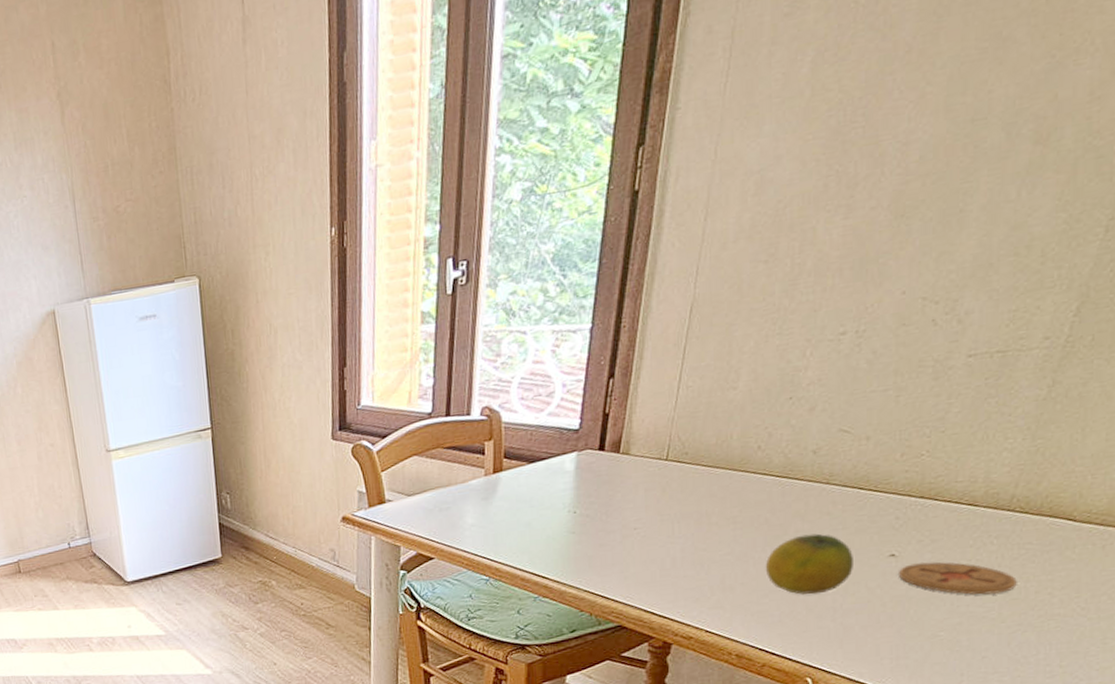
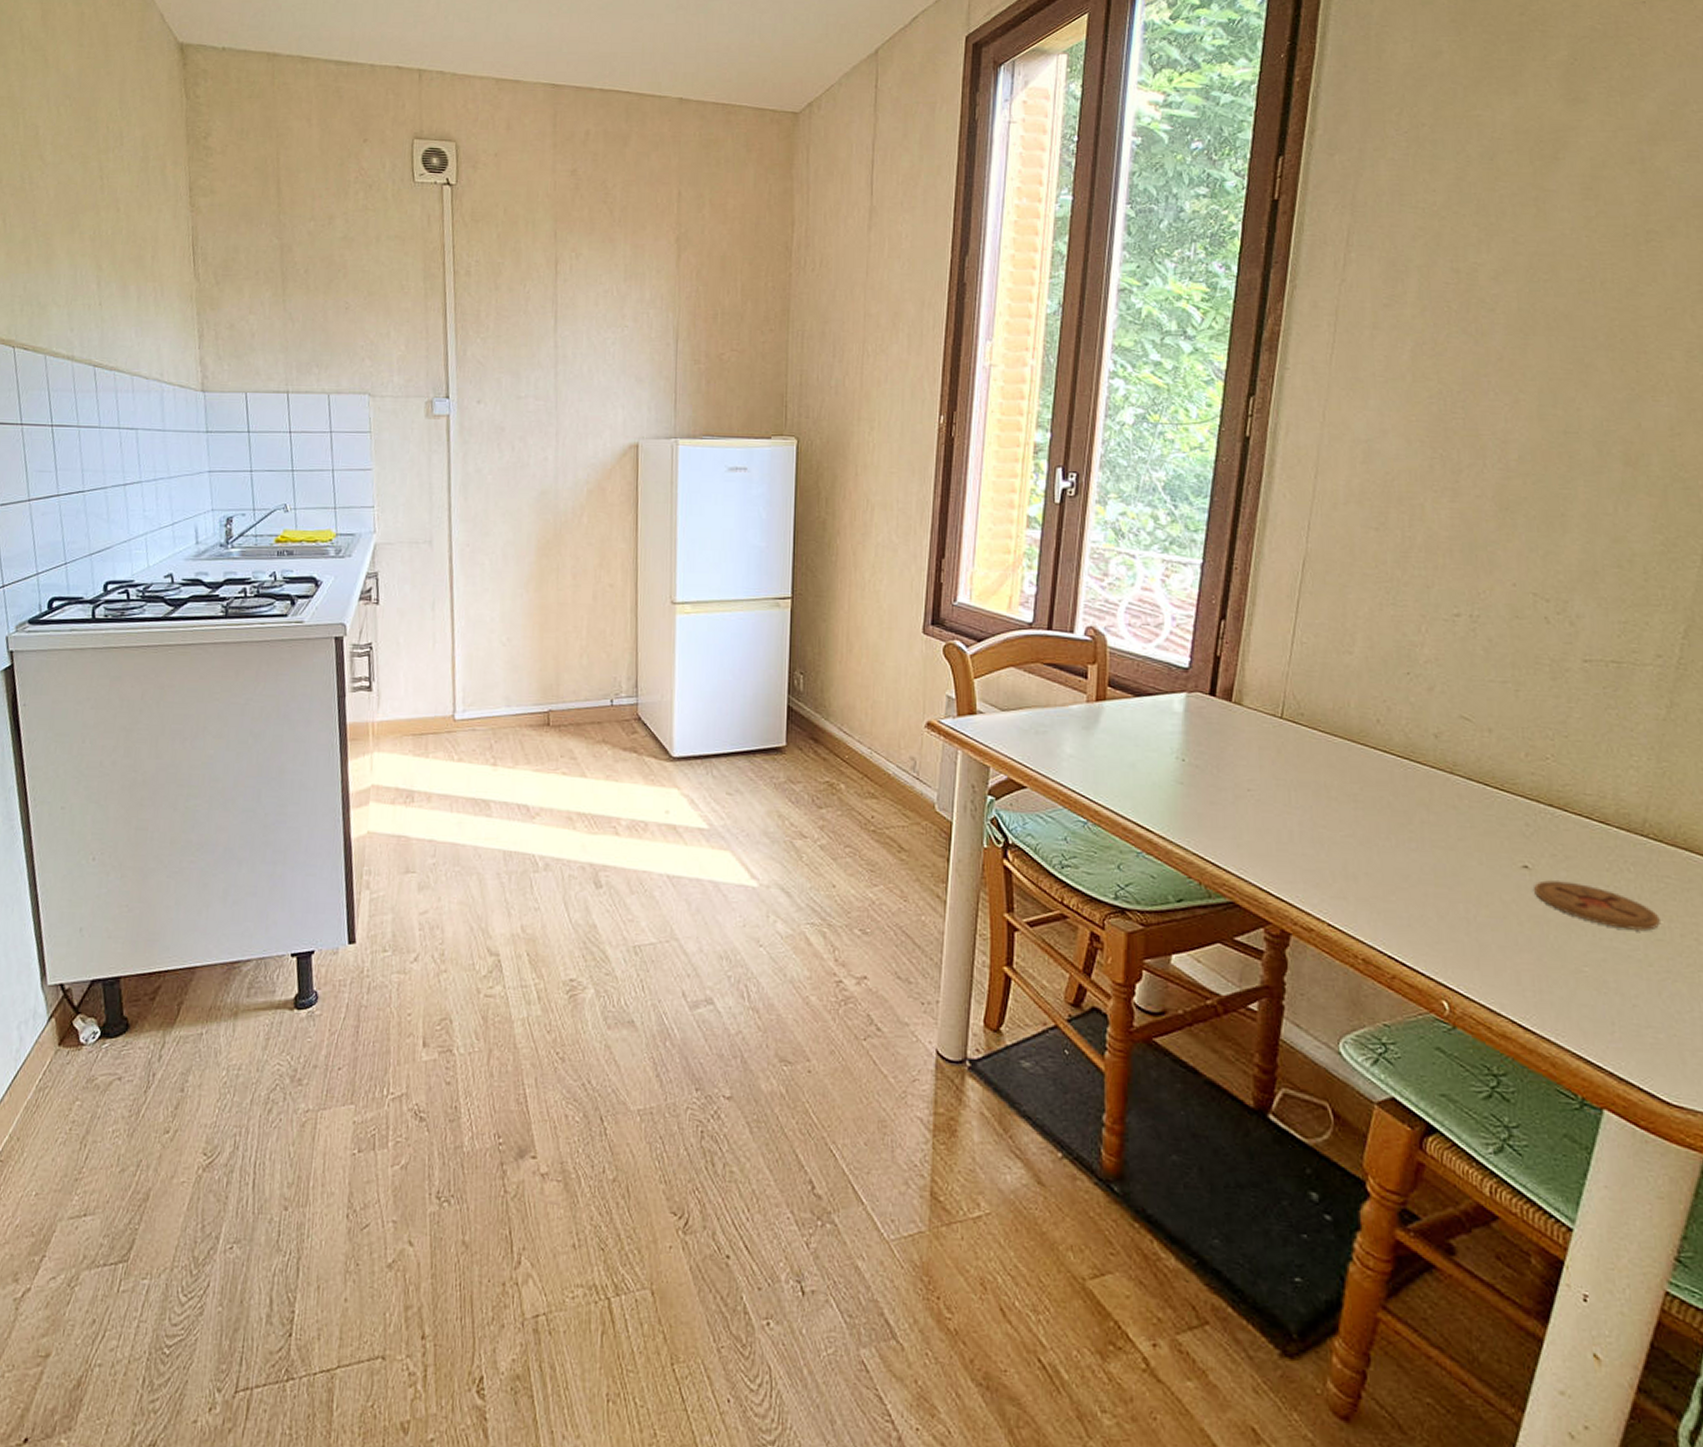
fruit: present [765,533,853,595] -> none [1390,827,1485,900]

